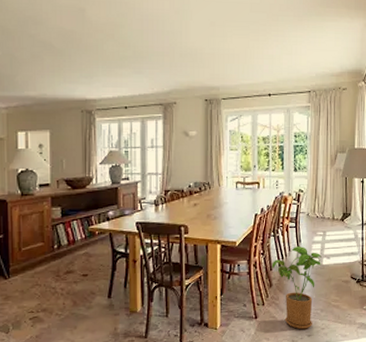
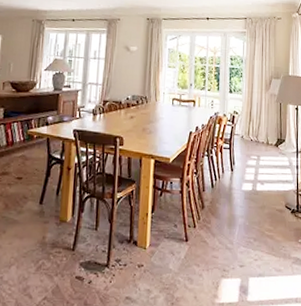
house plant: present [271,245,322,330] -> none [204,168,255,259]

